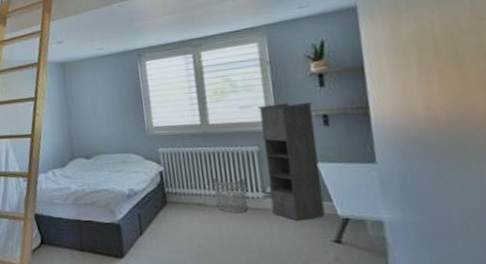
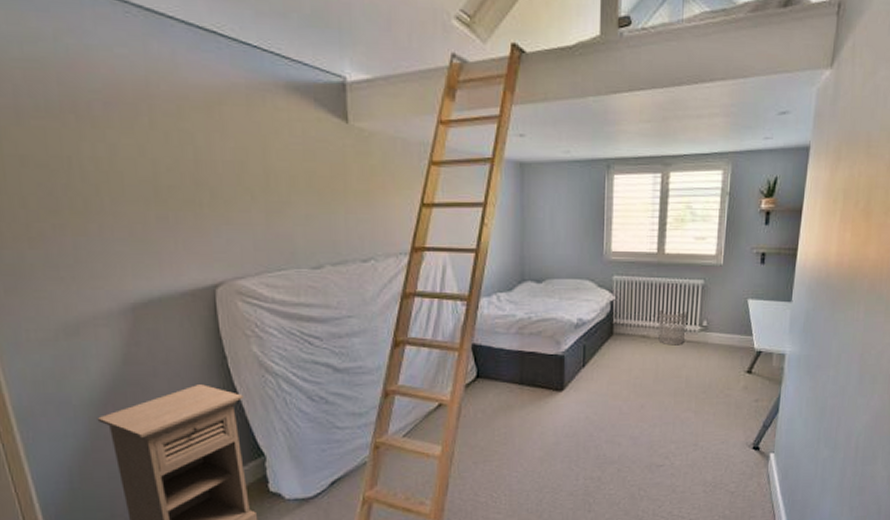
storage cabinet: present [257,102,325,221] -> none [704,238,756,353]

